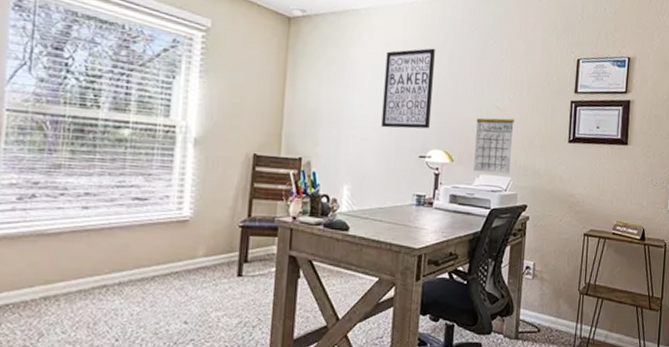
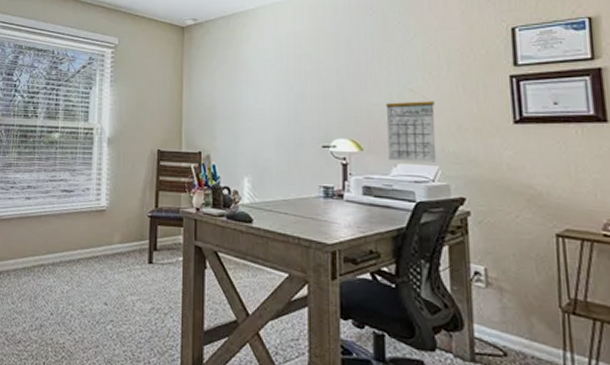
wall art: present [381,48,435,129] -> none [278,37,331,119]

